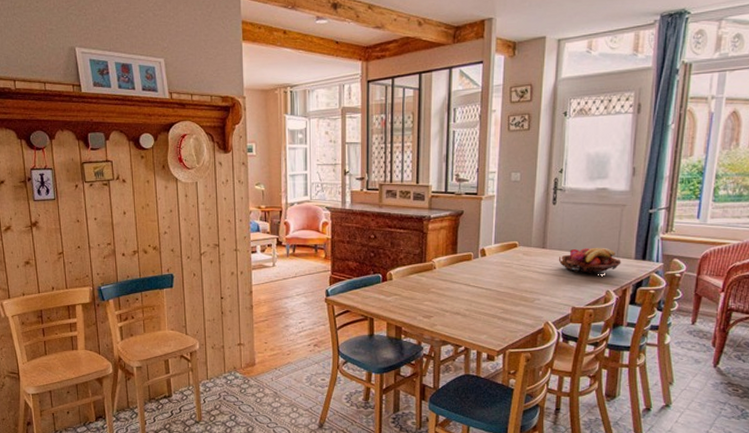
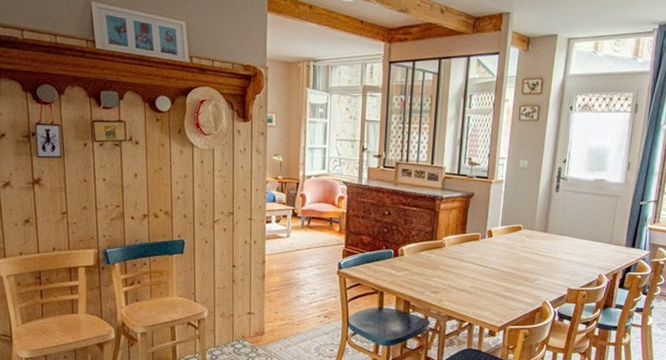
fruit basket: present [558,247,621,274] -> none [558,233,614,259]

